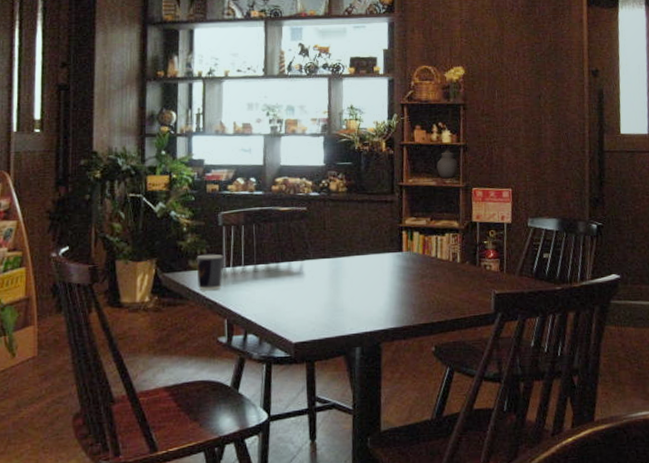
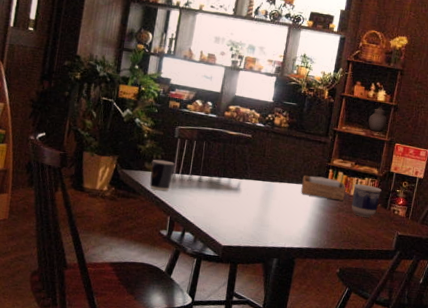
napkin holder: none [373,241,426,266] -> present [301,175,346,201]
cup: none [434,242,467,280] -> present [351,184,382,218]

